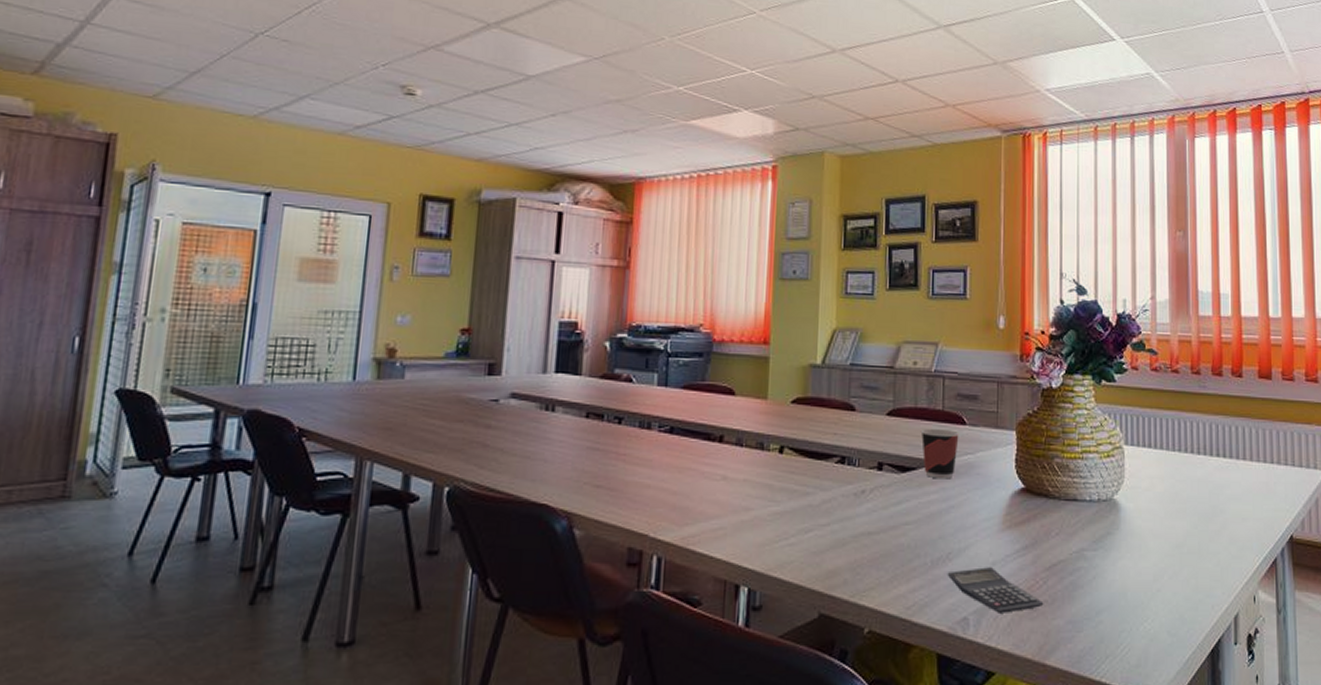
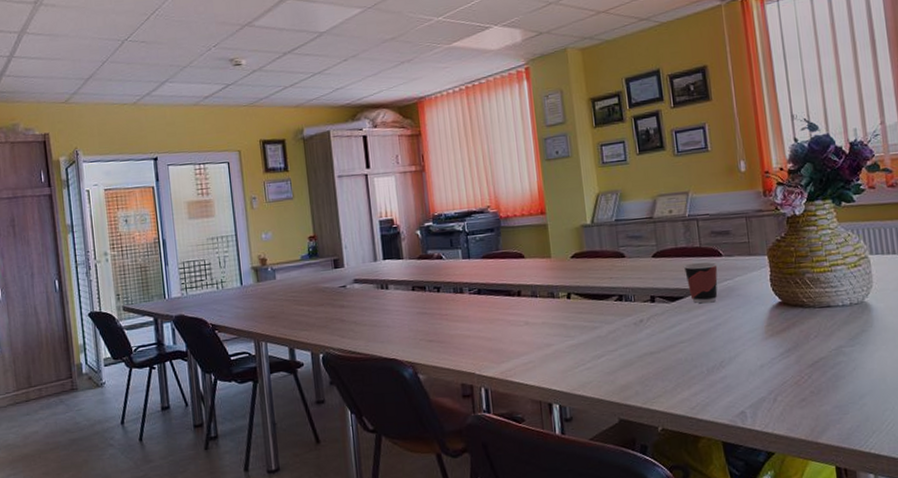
calculator: present [947,567,1044,613] -> none [722,369,811,406]

